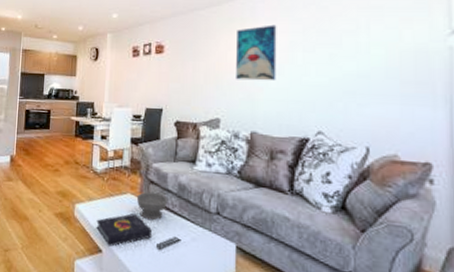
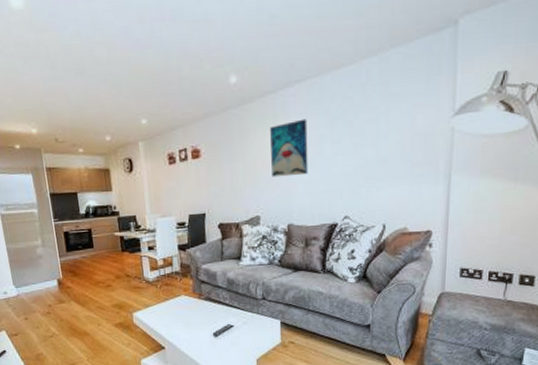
book: present [96,213,152,247] -> none [155,312,208,343]
bowl: present [136,191,168,221] -> none [190,290,219,315]

